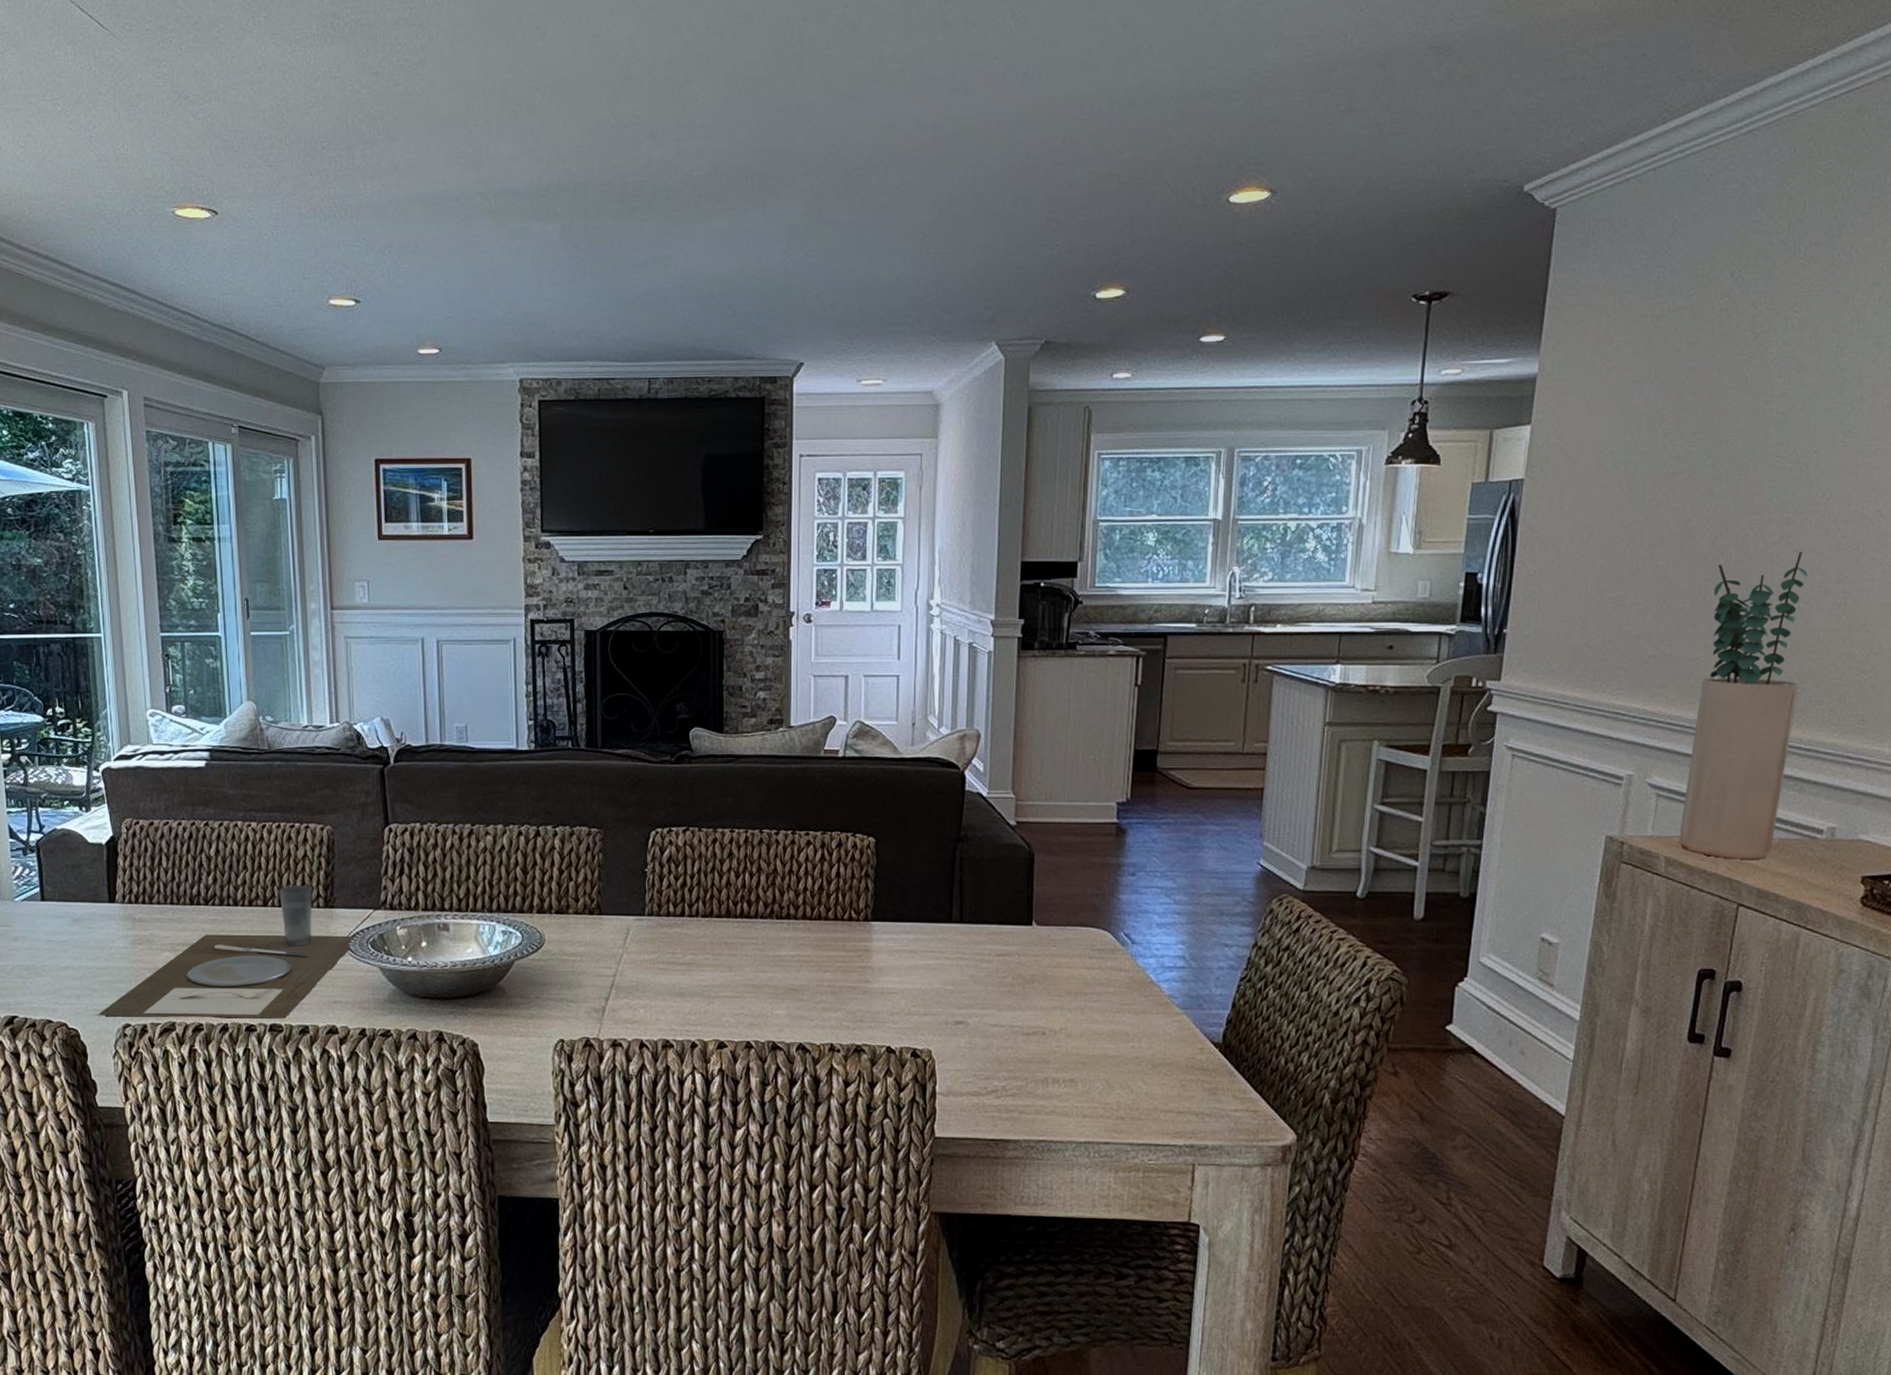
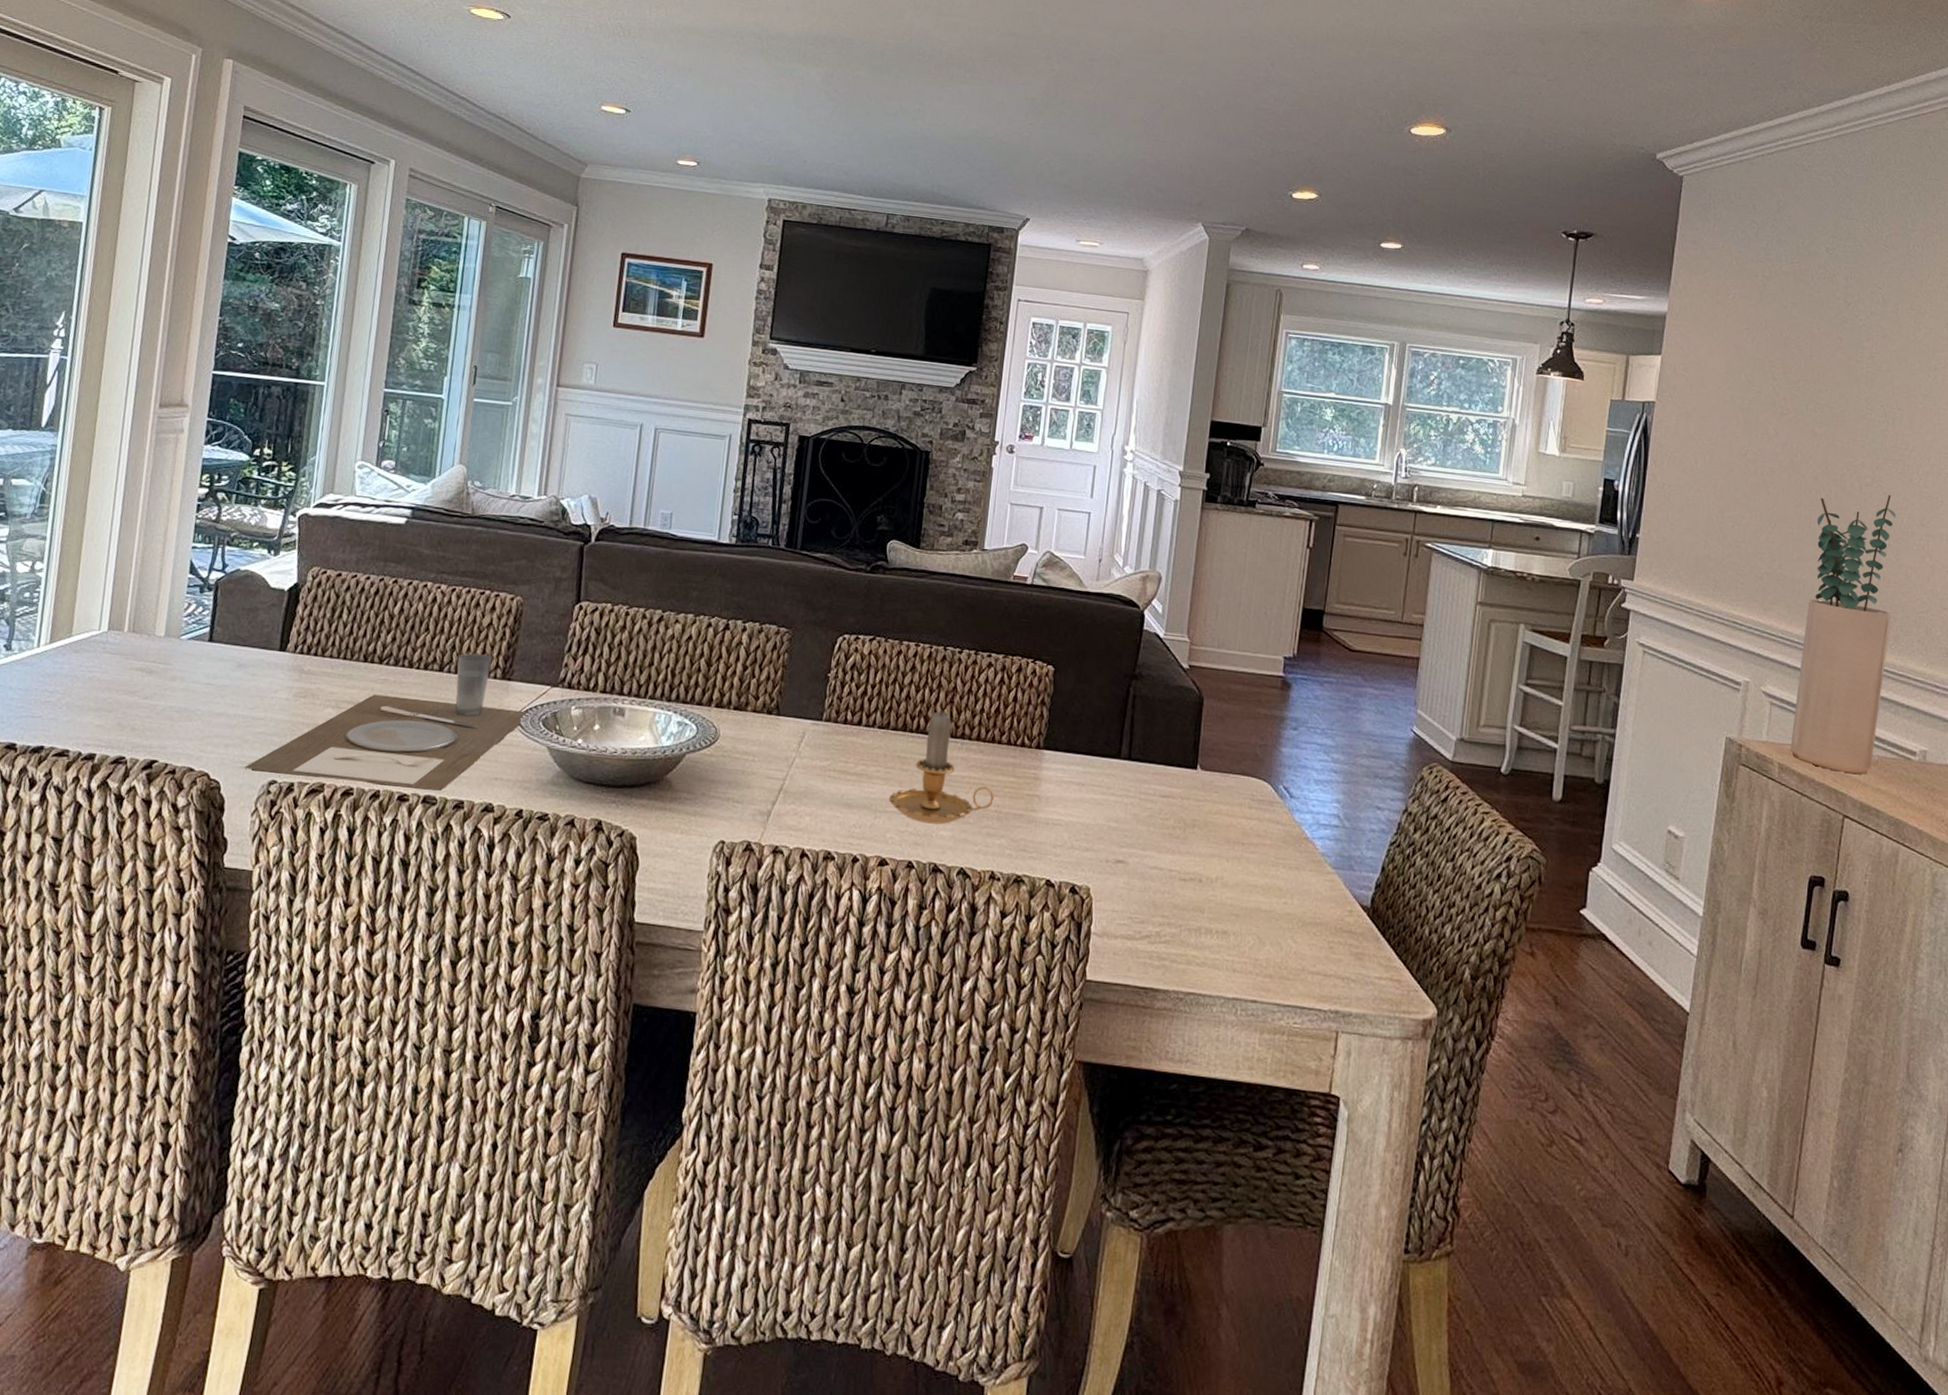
candlestick: none [721,891,825,1004] -> present [889,708,994,825]

